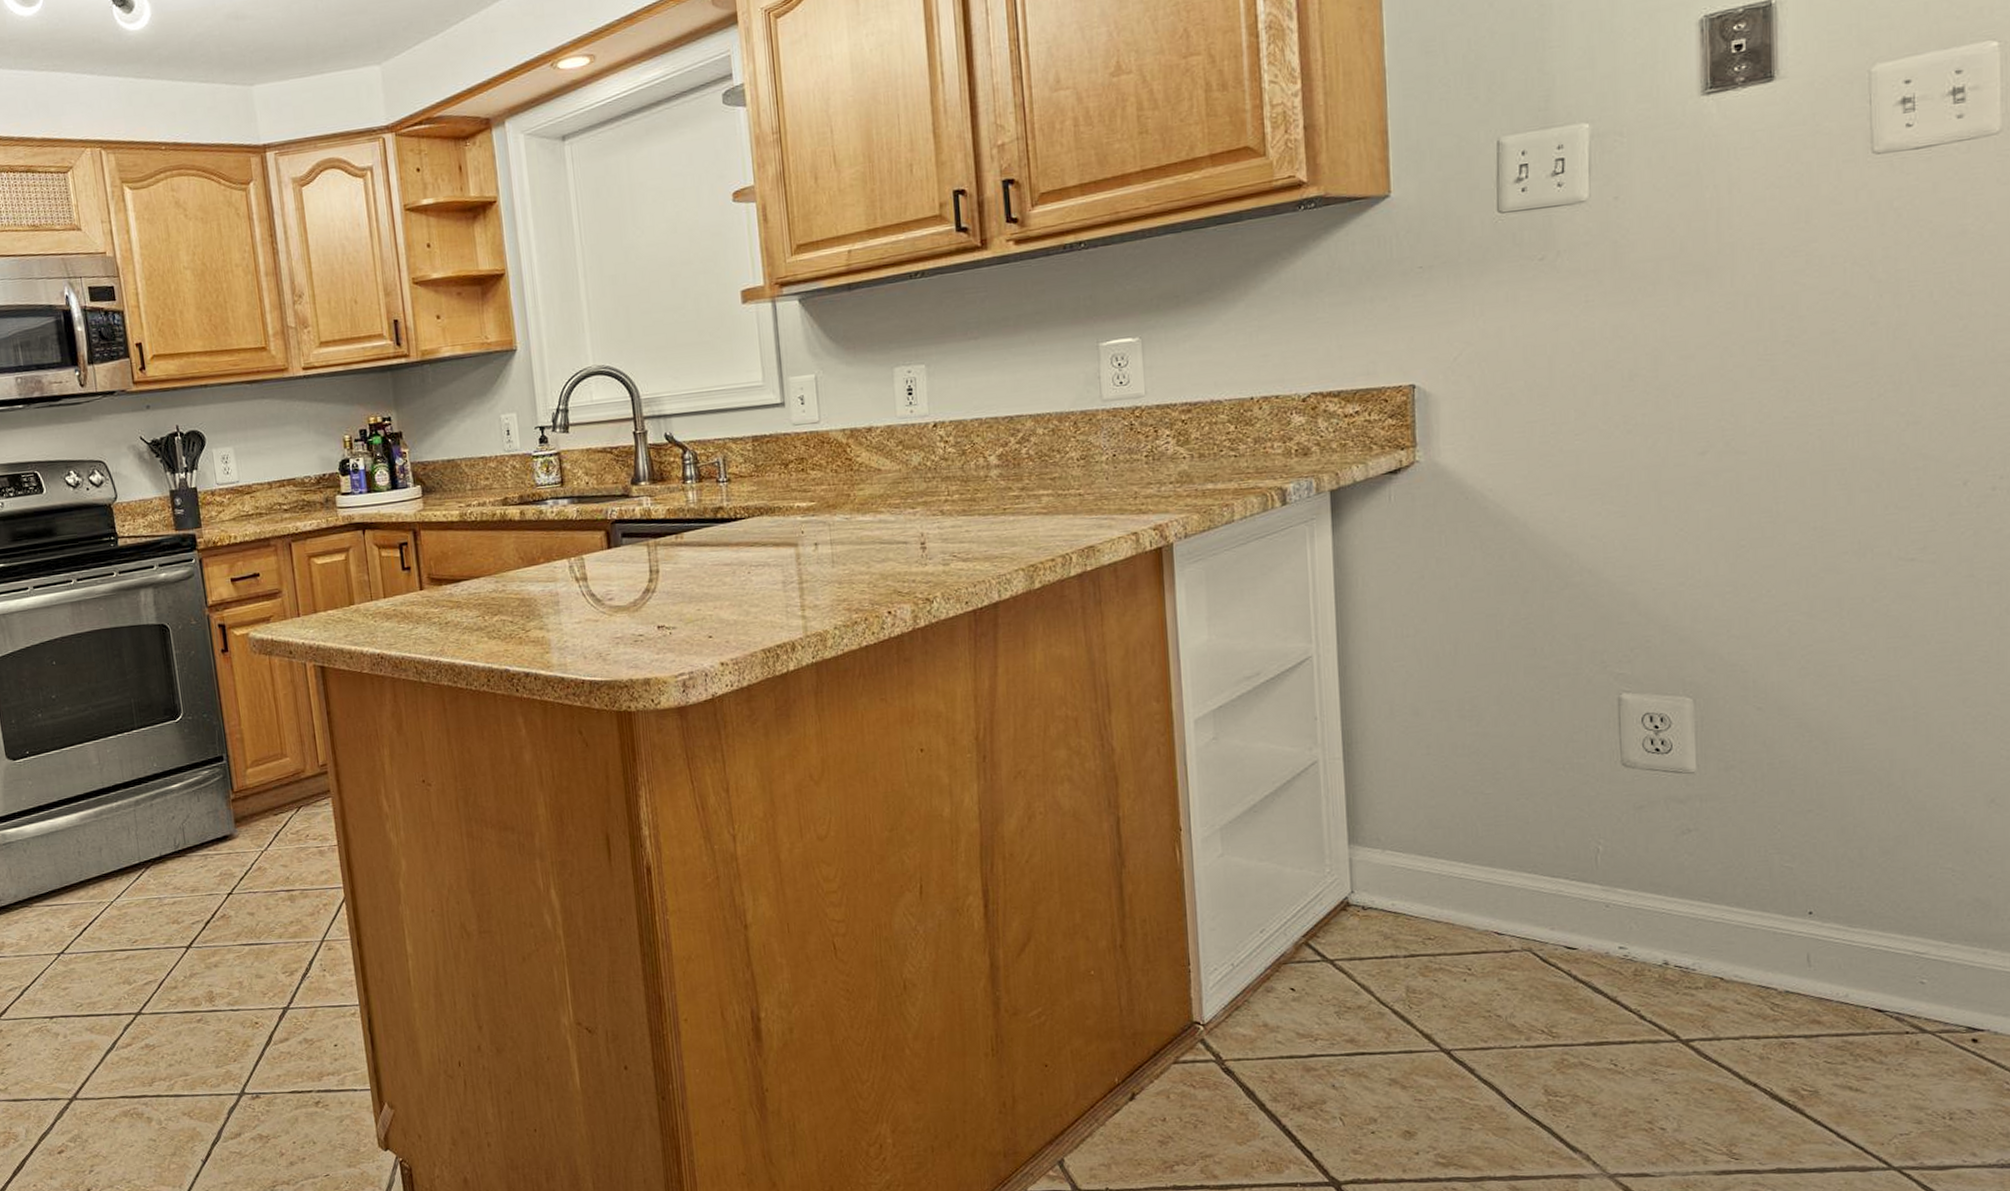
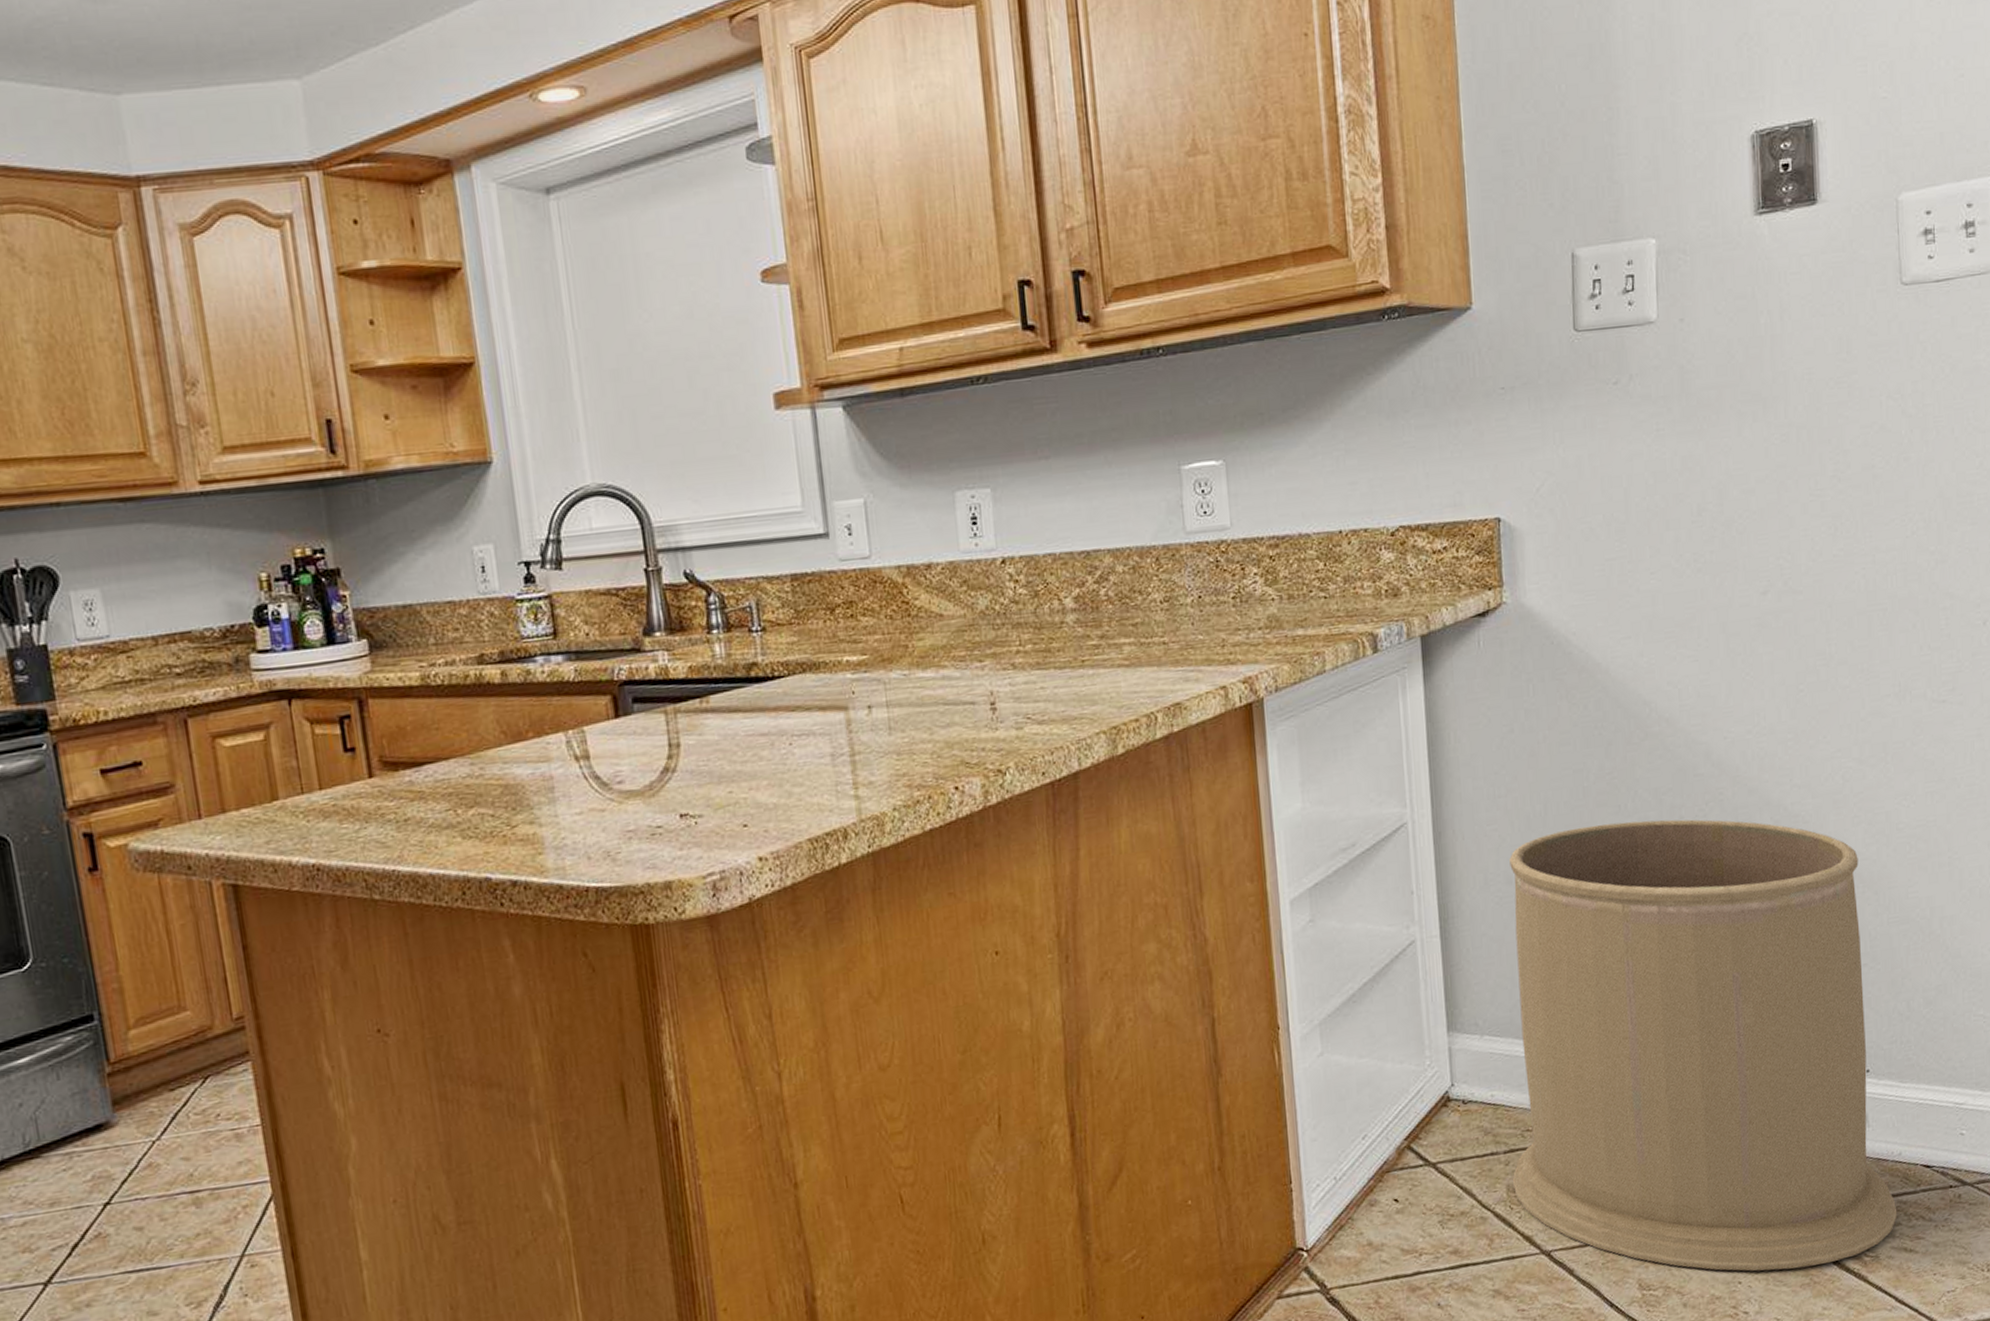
trash can: none [1412,663,1842,1094] -> present [1509,819,1898,1272]

